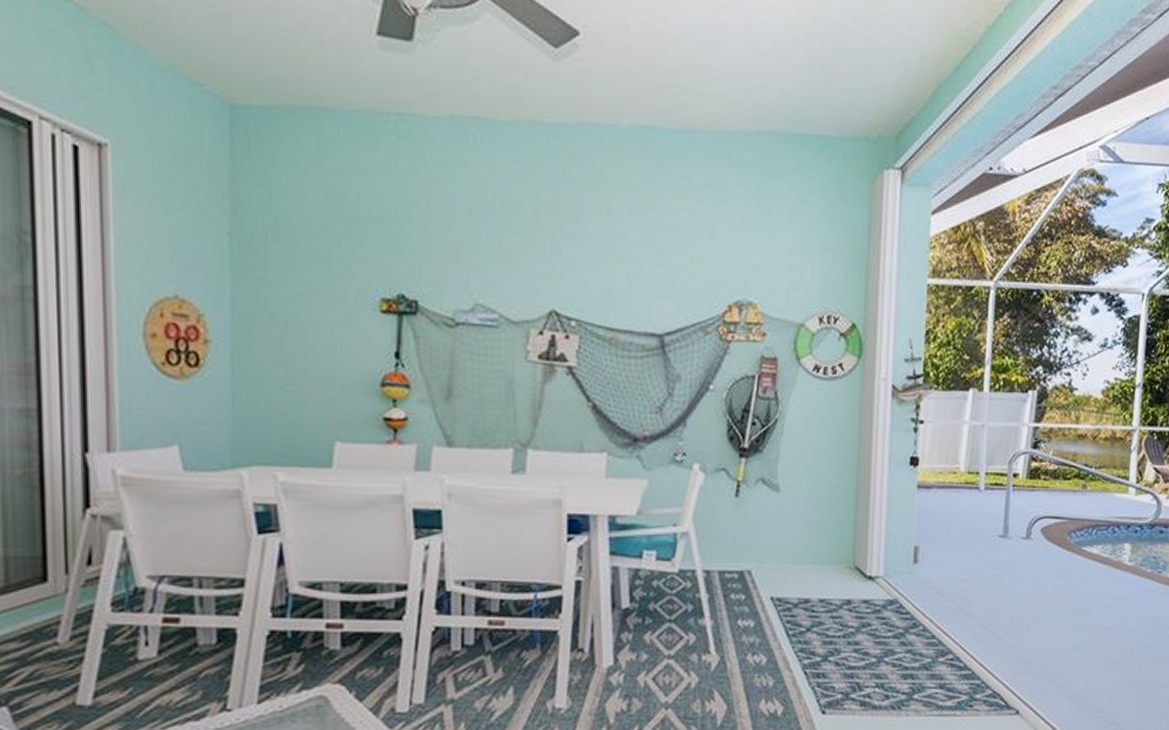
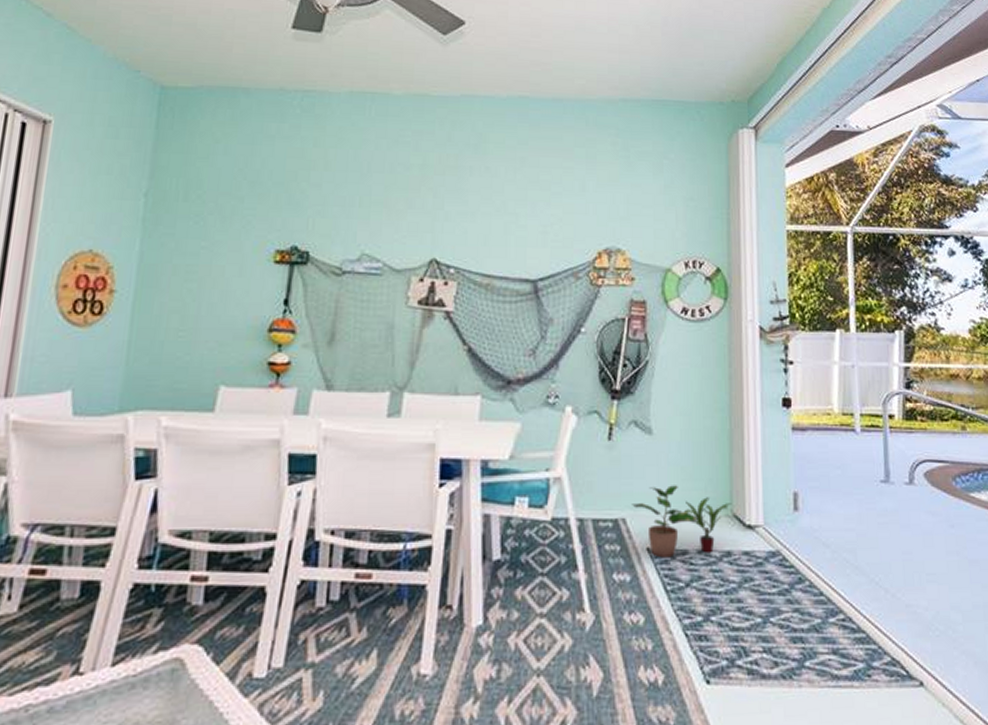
potted plant: none [757,539,821,606] -> present [632,485,698,558]
potted plant: none [808,551,854,602] -> present [684,497,731,554]

